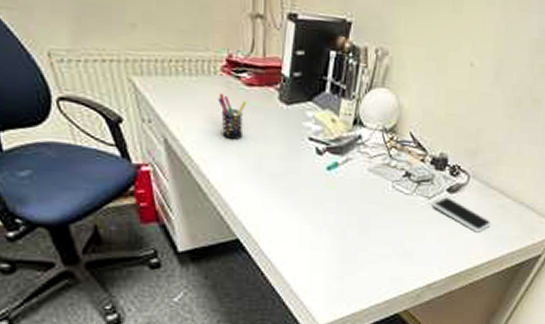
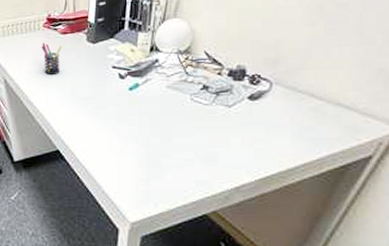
smartphone: present [432,197,491,233] -> none [233,104,303,136]

